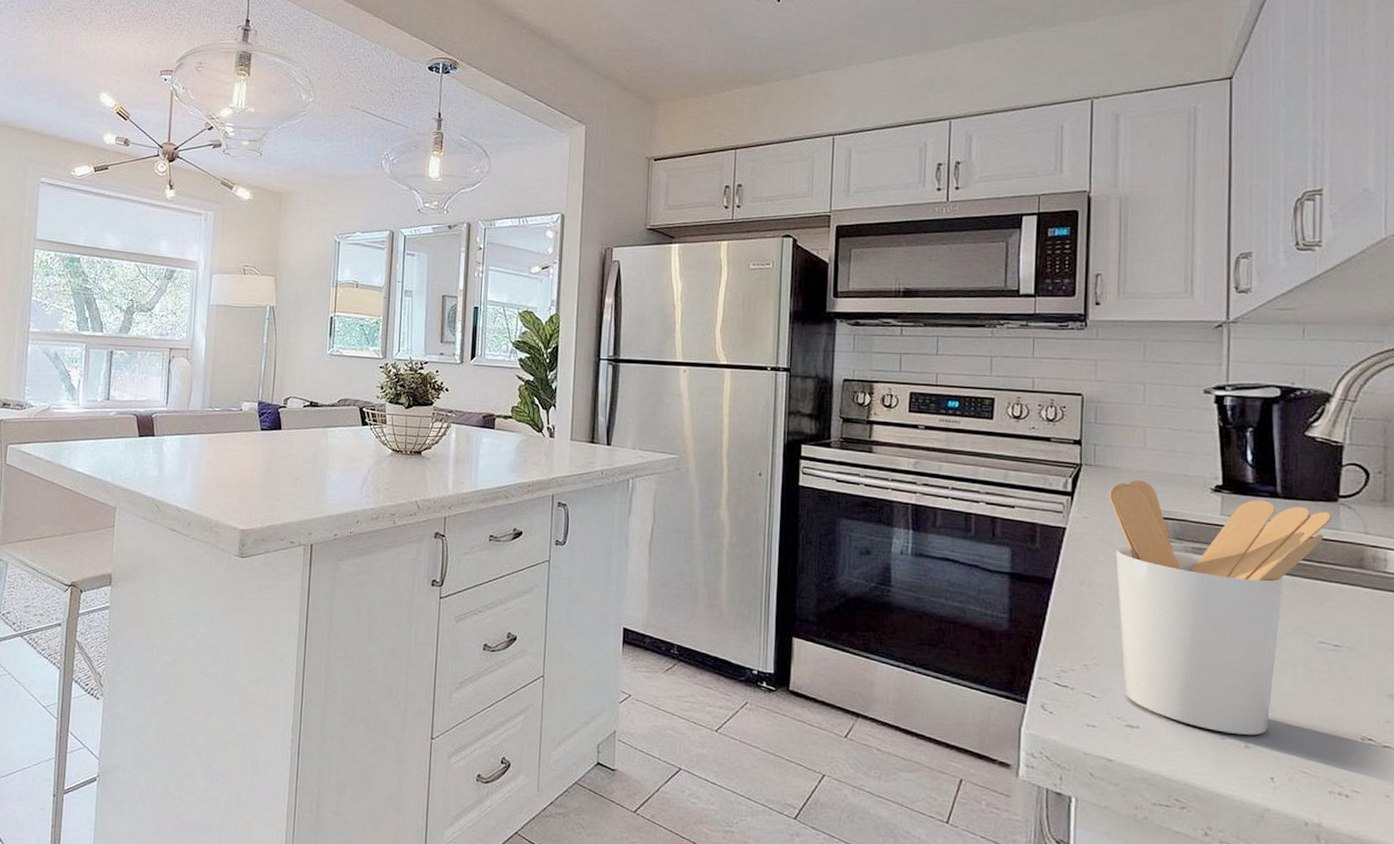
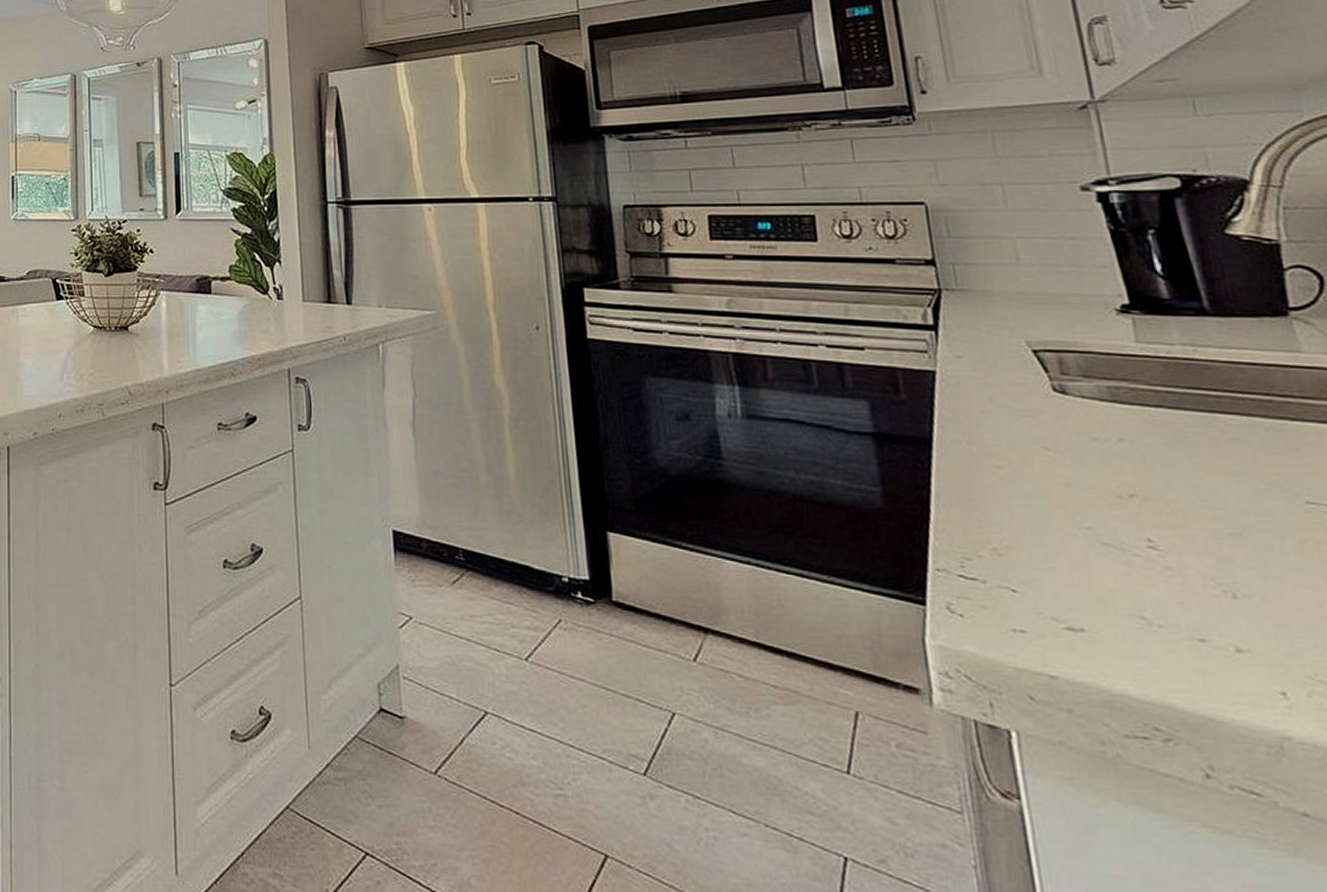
utensil holder: present [1109,480,1332,736] -> none [982,305,1286,634]

